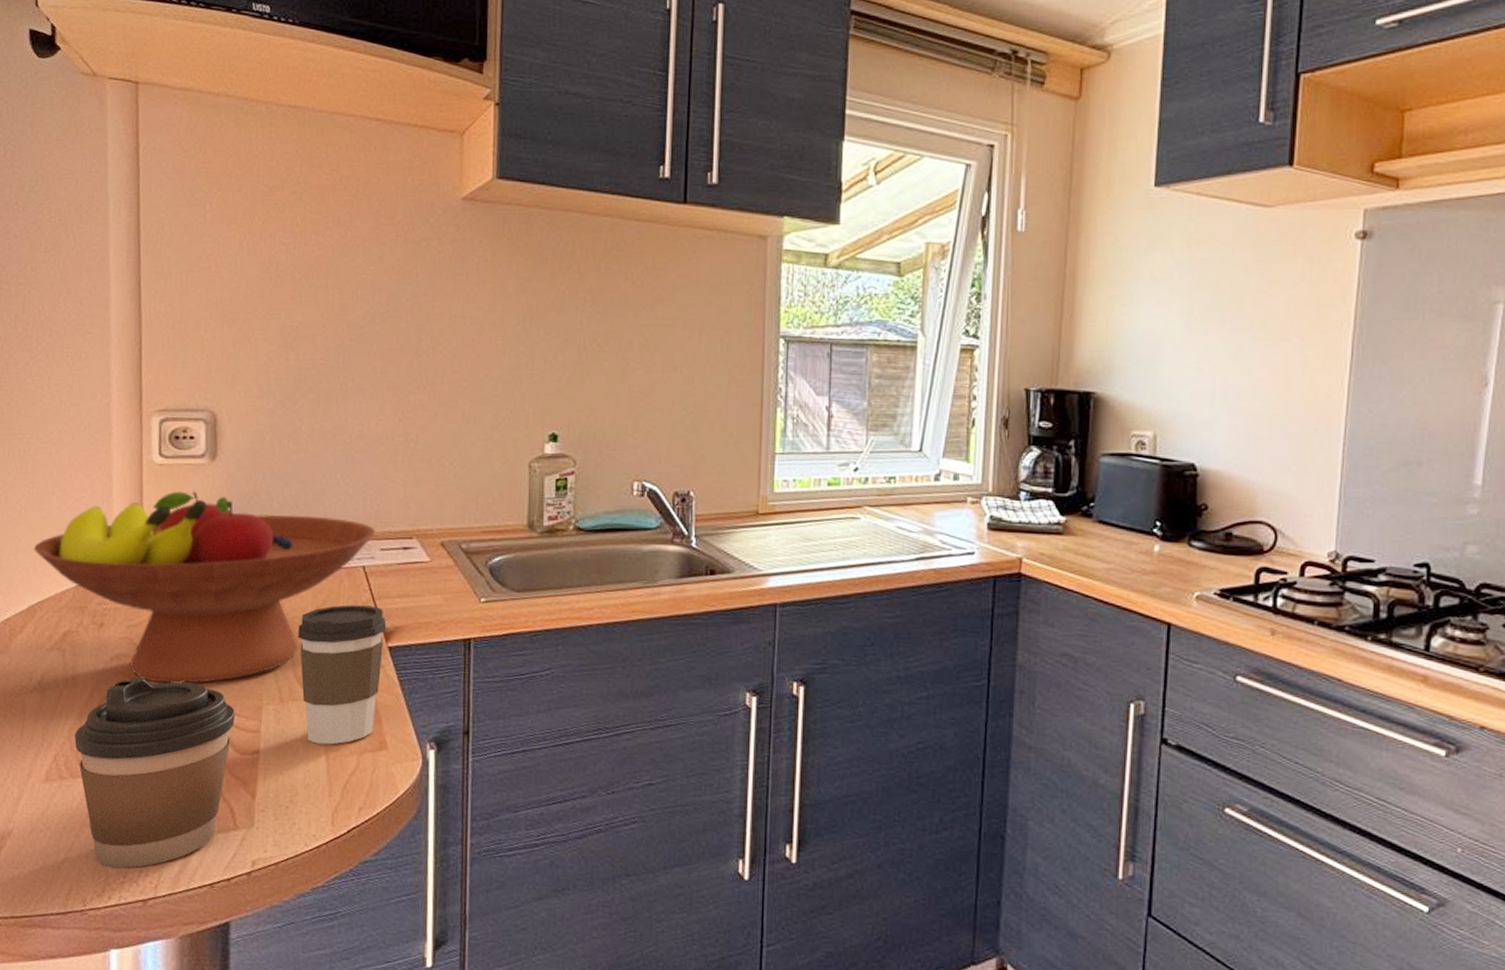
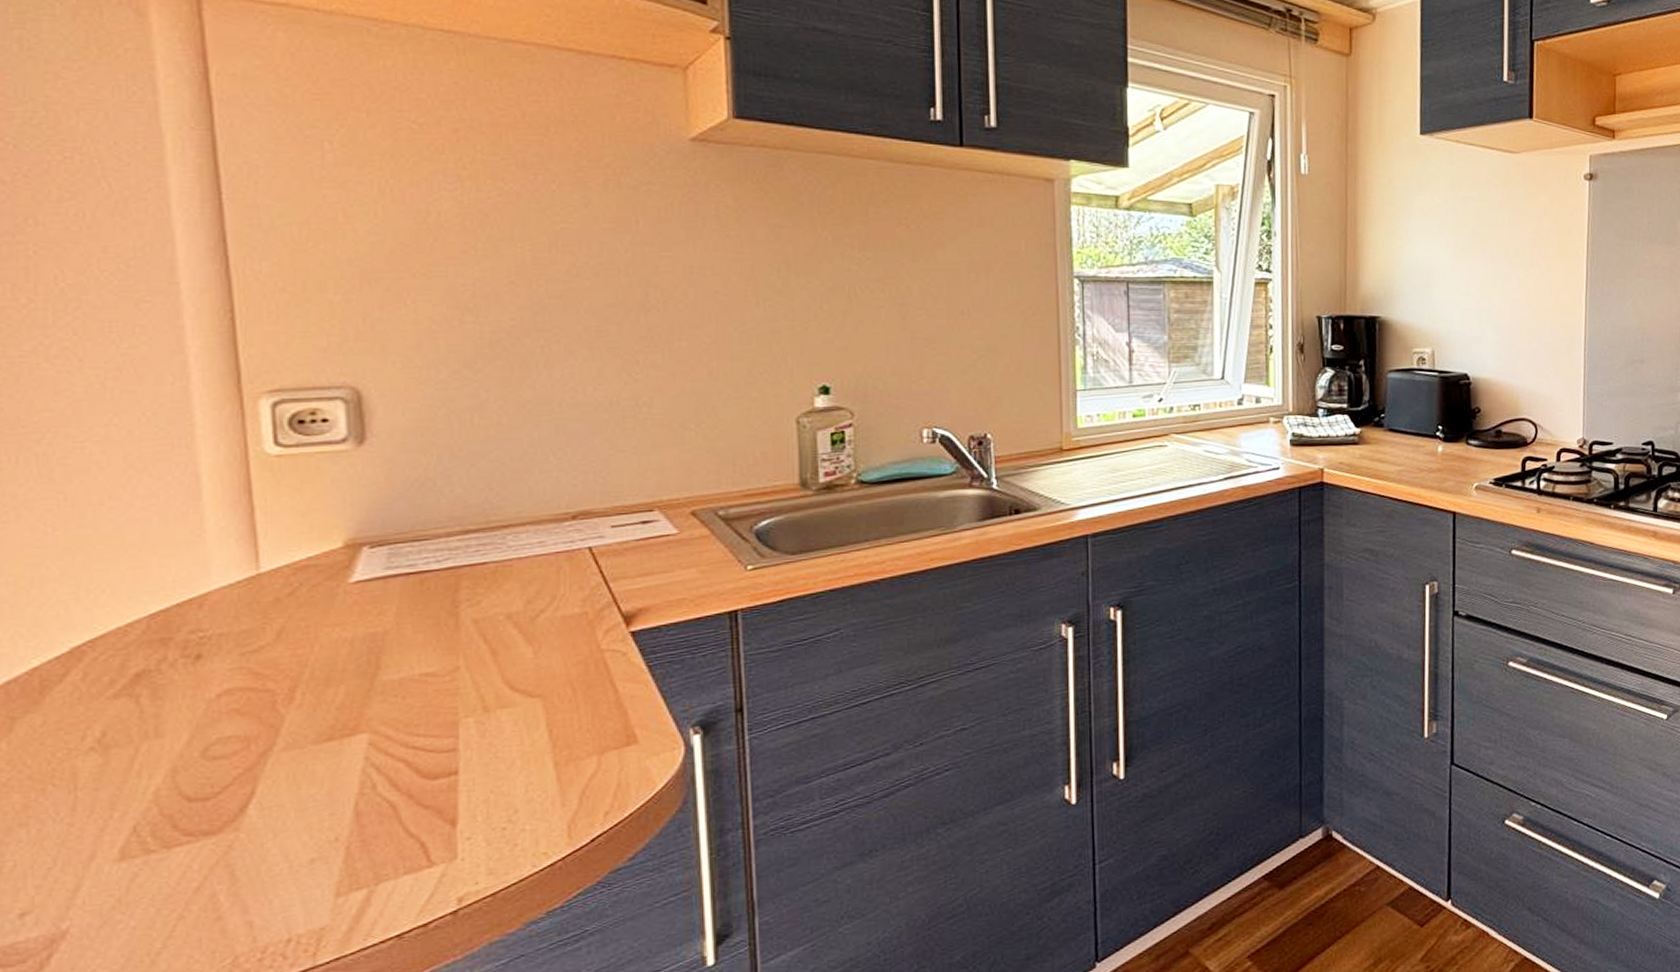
fruit bowl: present [33,491,376,684] -> none [72,484,604,716]
coffee cup: present [74,676,235,868] -> none [165,707,418,946]
coffee cup: present [298,605,387,745] -> none [504,589,626,752]

